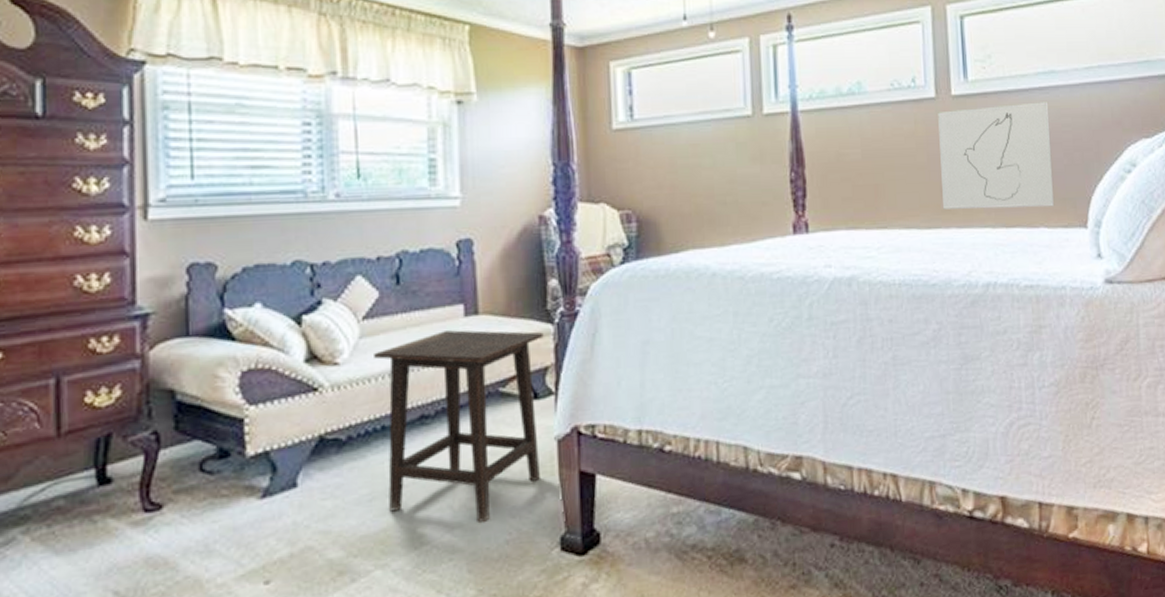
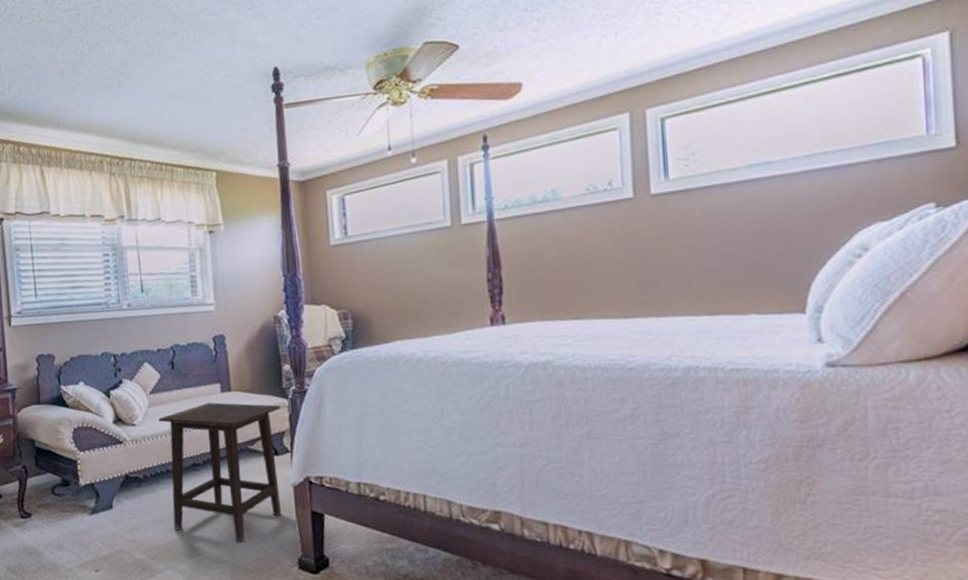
wall art: present [938,102,1055,210] -> none [636,193,767,300]

